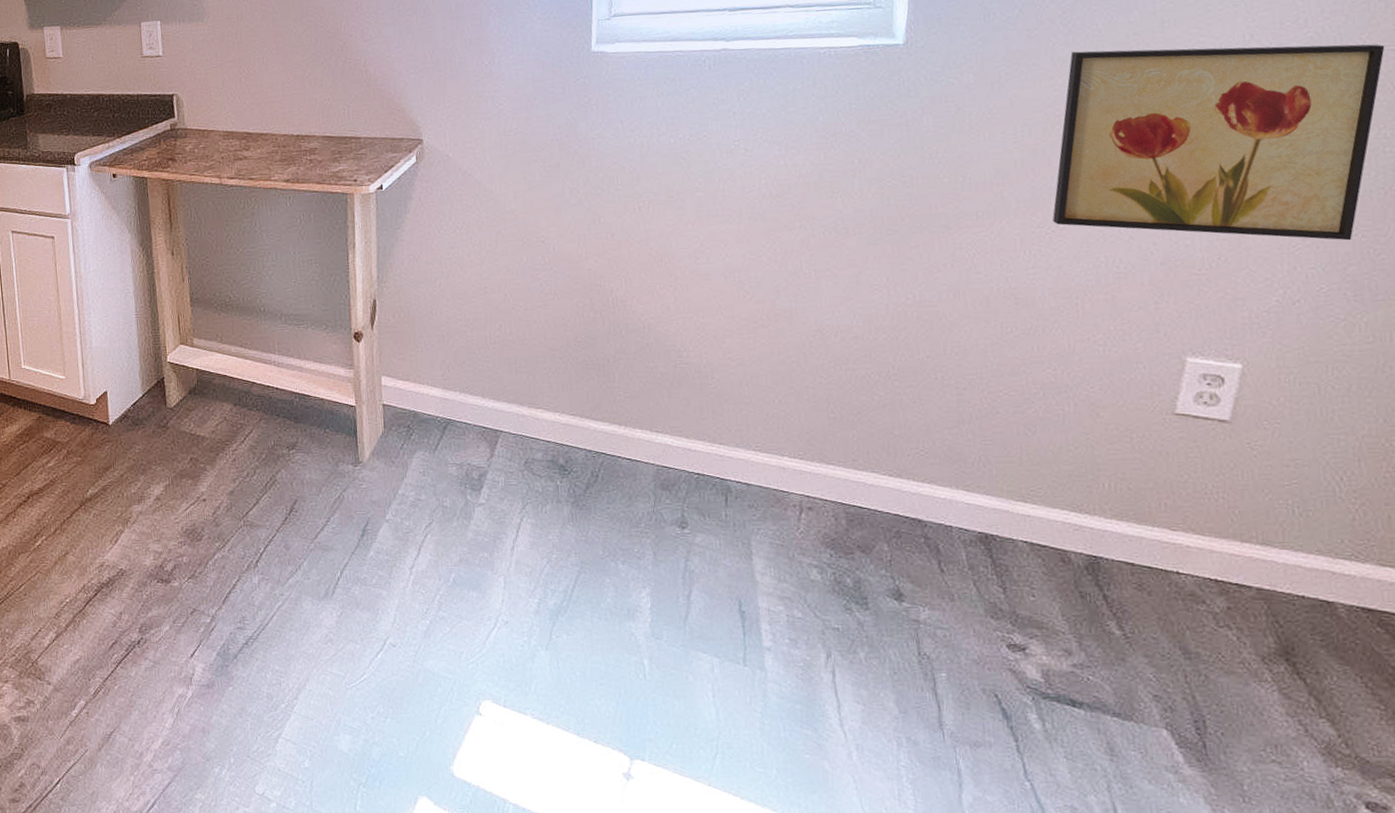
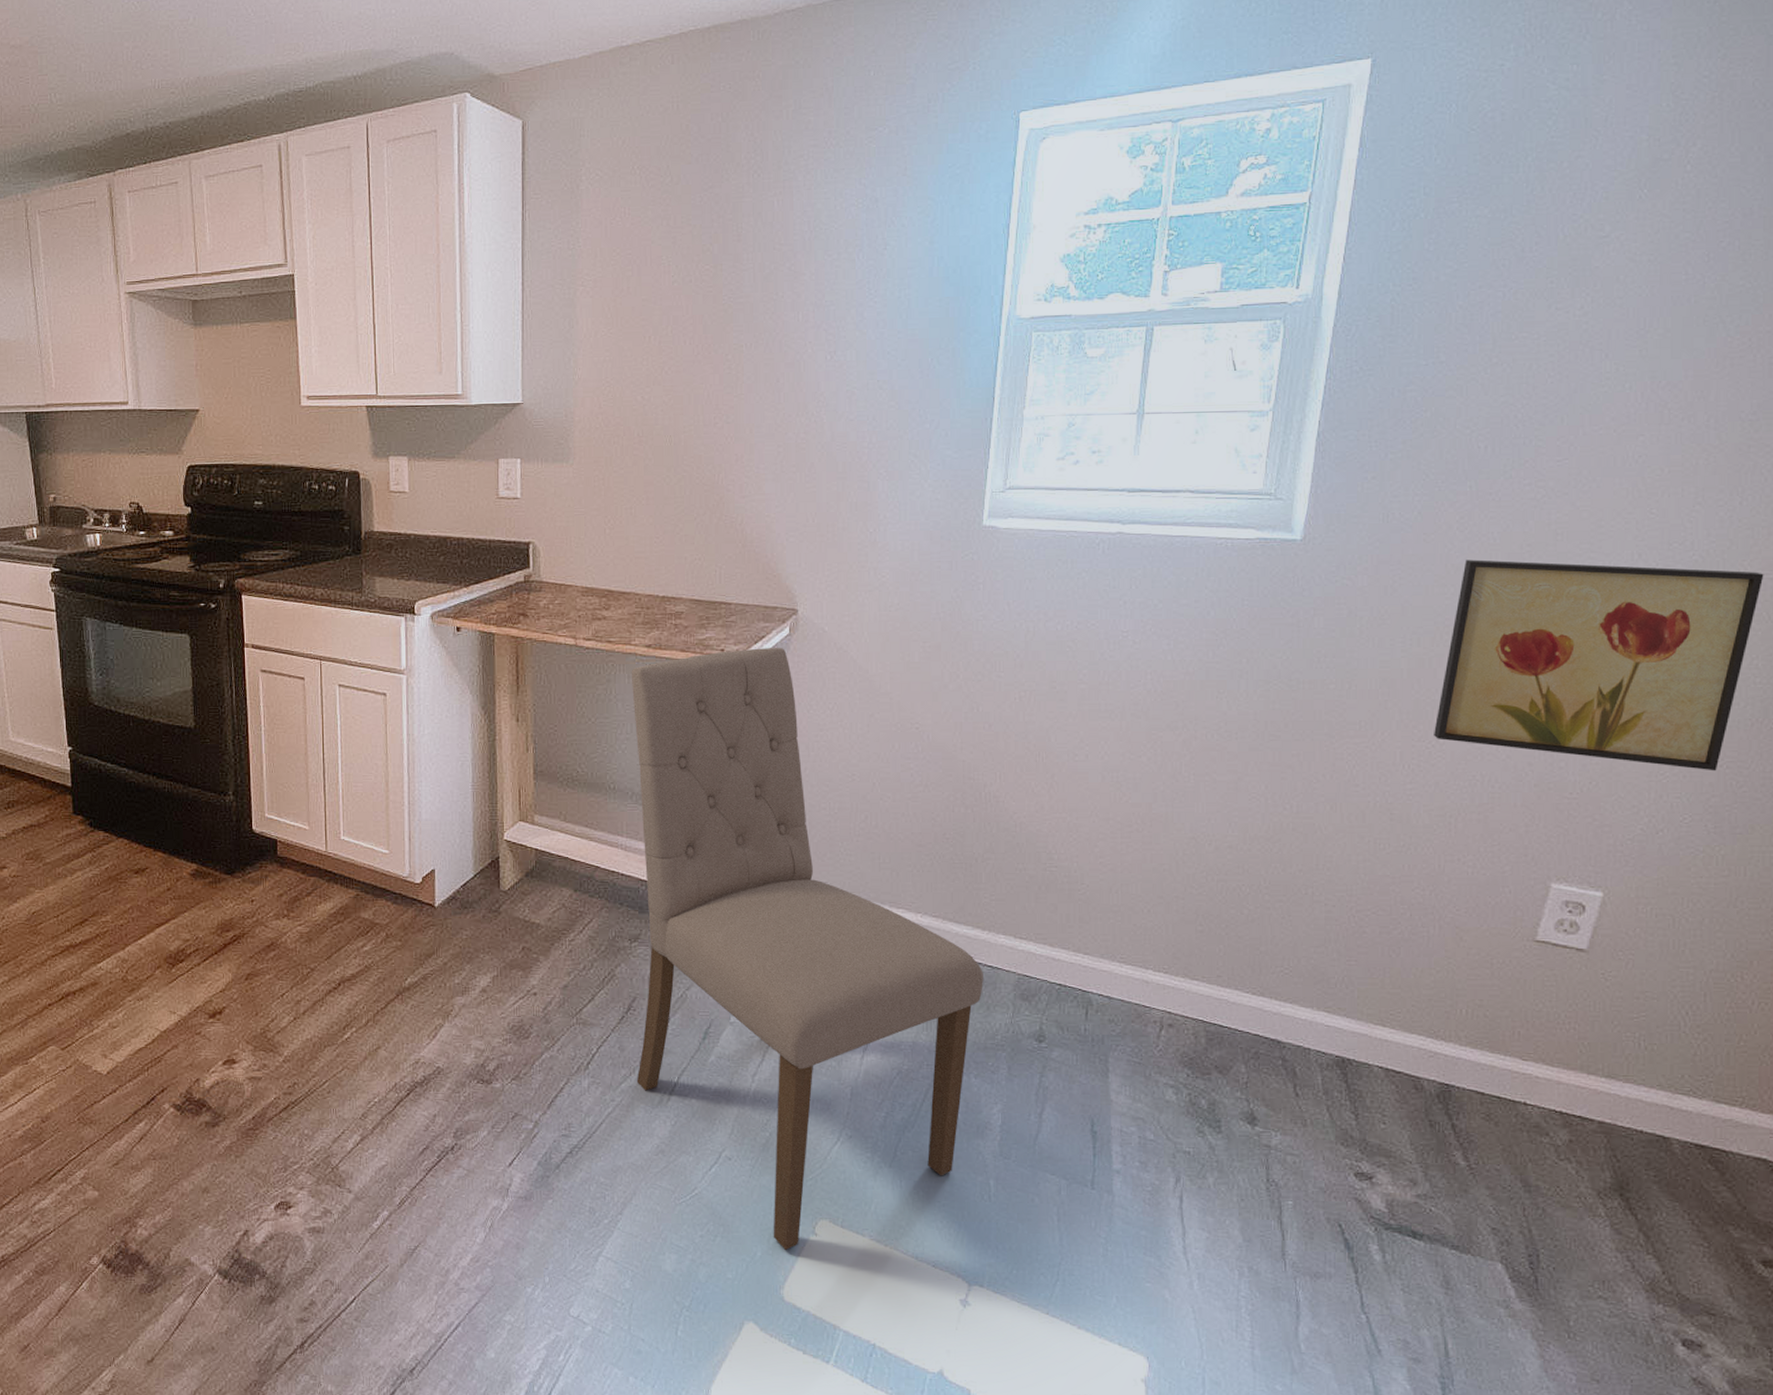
dining chair: none [272,175,624,729] -> present [631,648,983,1250]

